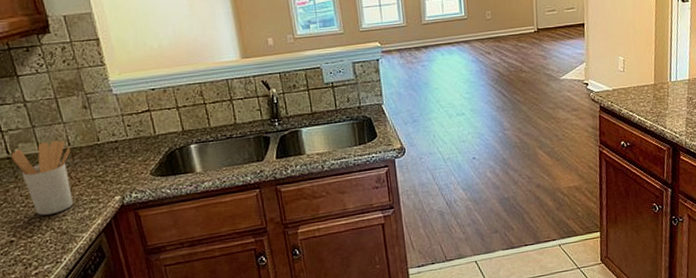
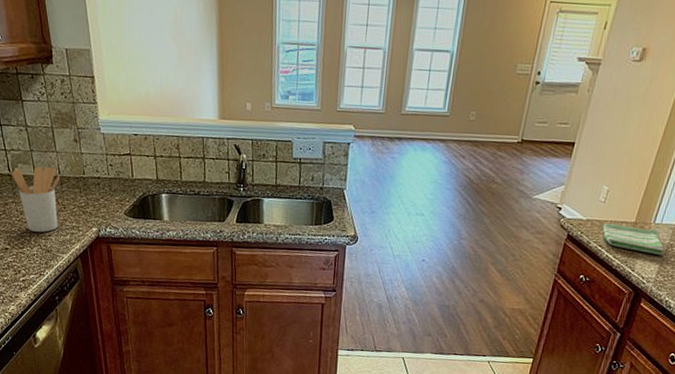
dish towel: none [628,87,685,110] -> present [602,223,664,255]

